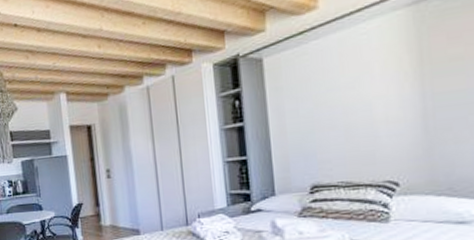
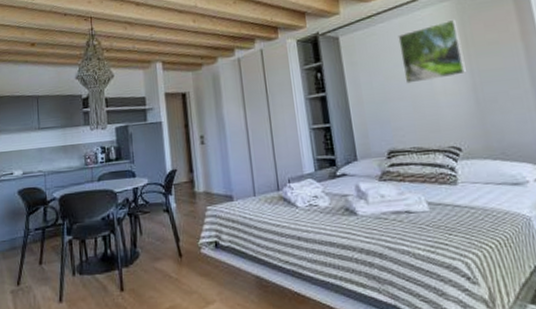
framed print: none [334,31,416,111] -> present [398,19,466,84]

